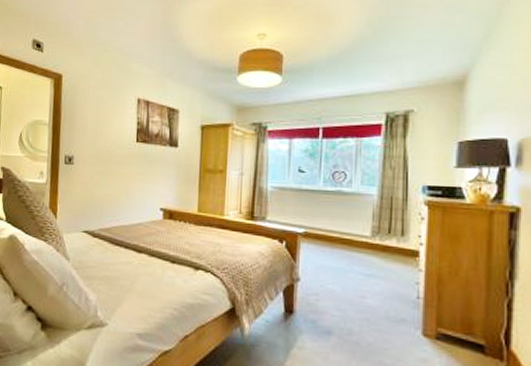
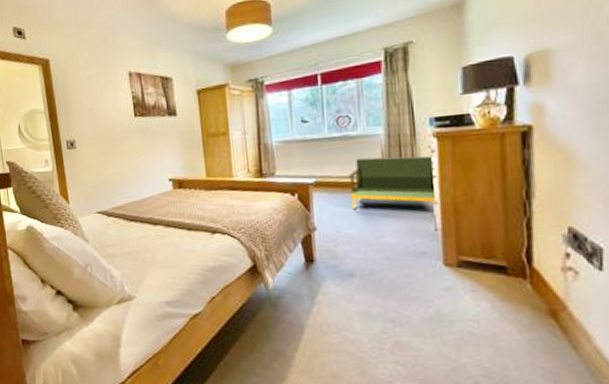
loveseat: none [337,214,424,269] -> present [347,156,436,210]

